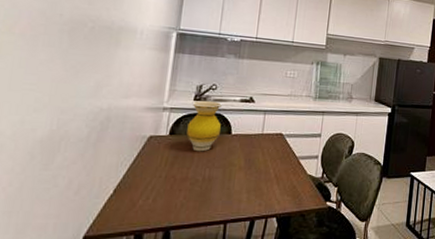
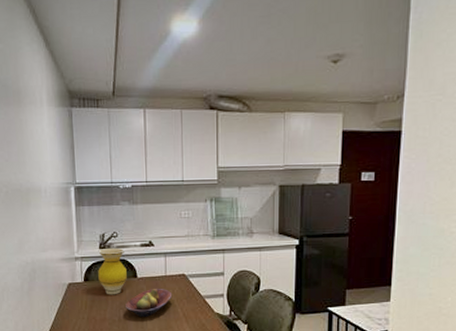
fruit bowl: none [213,147,267,178] -> present [125,289,173,318]

